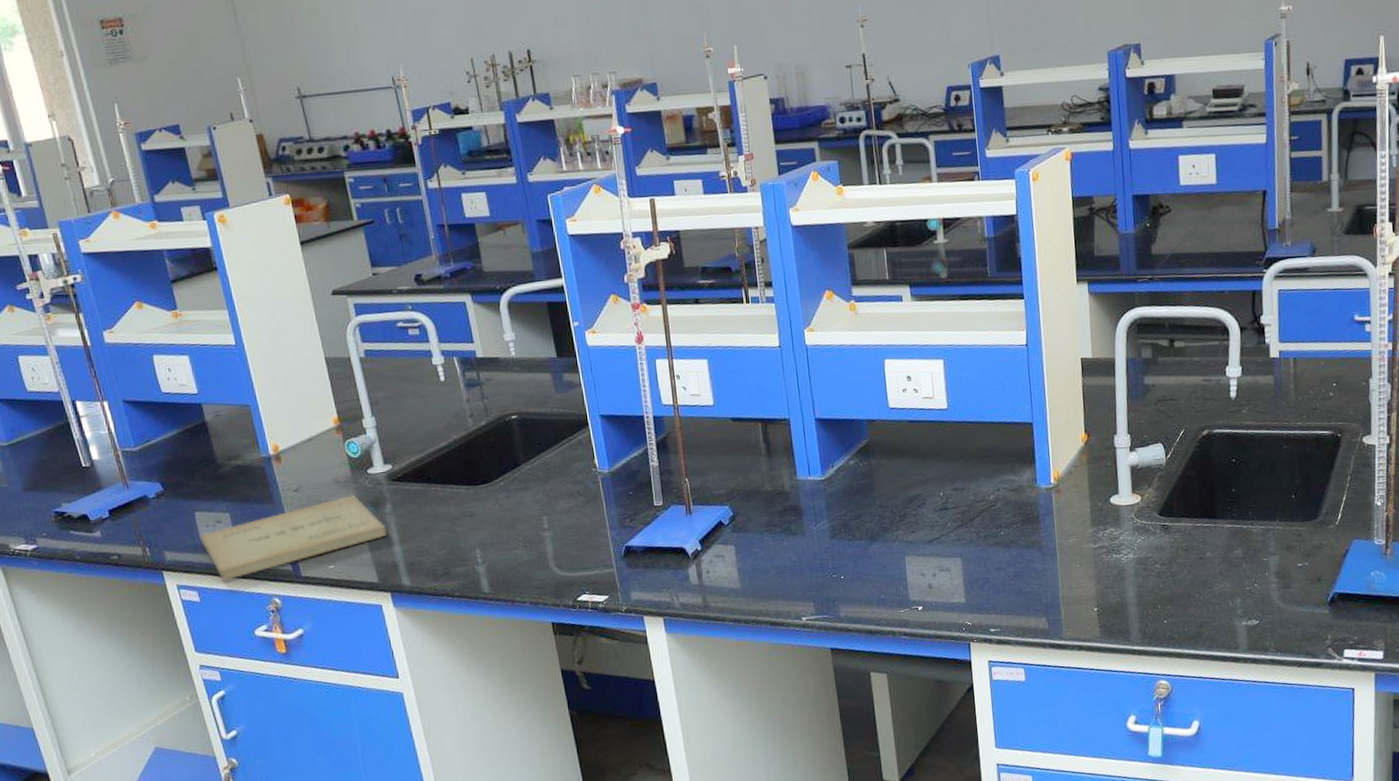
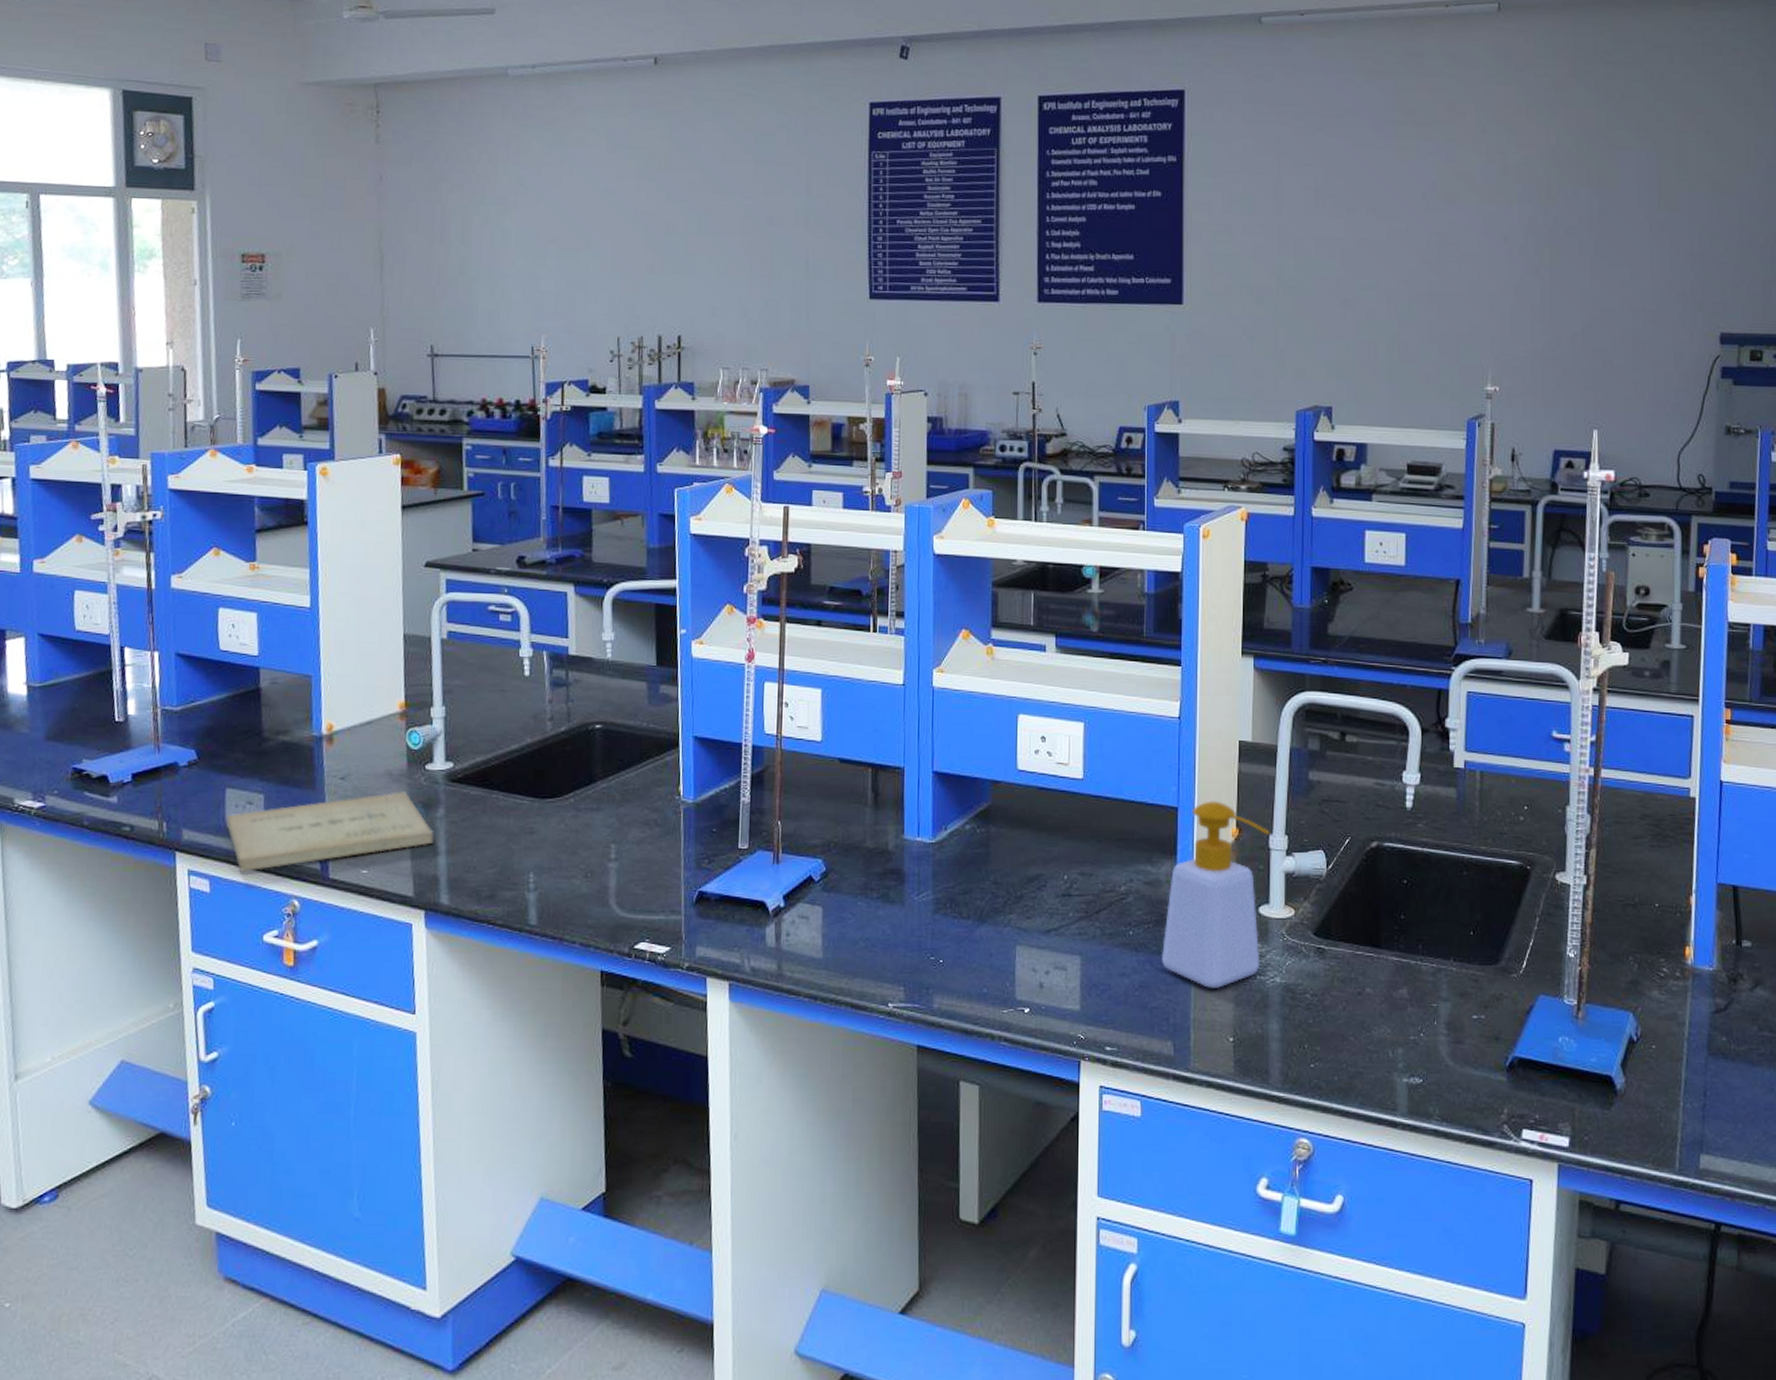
soap bottle: none [1029,412,1115,570] -> present [1161,801,1271,988]

